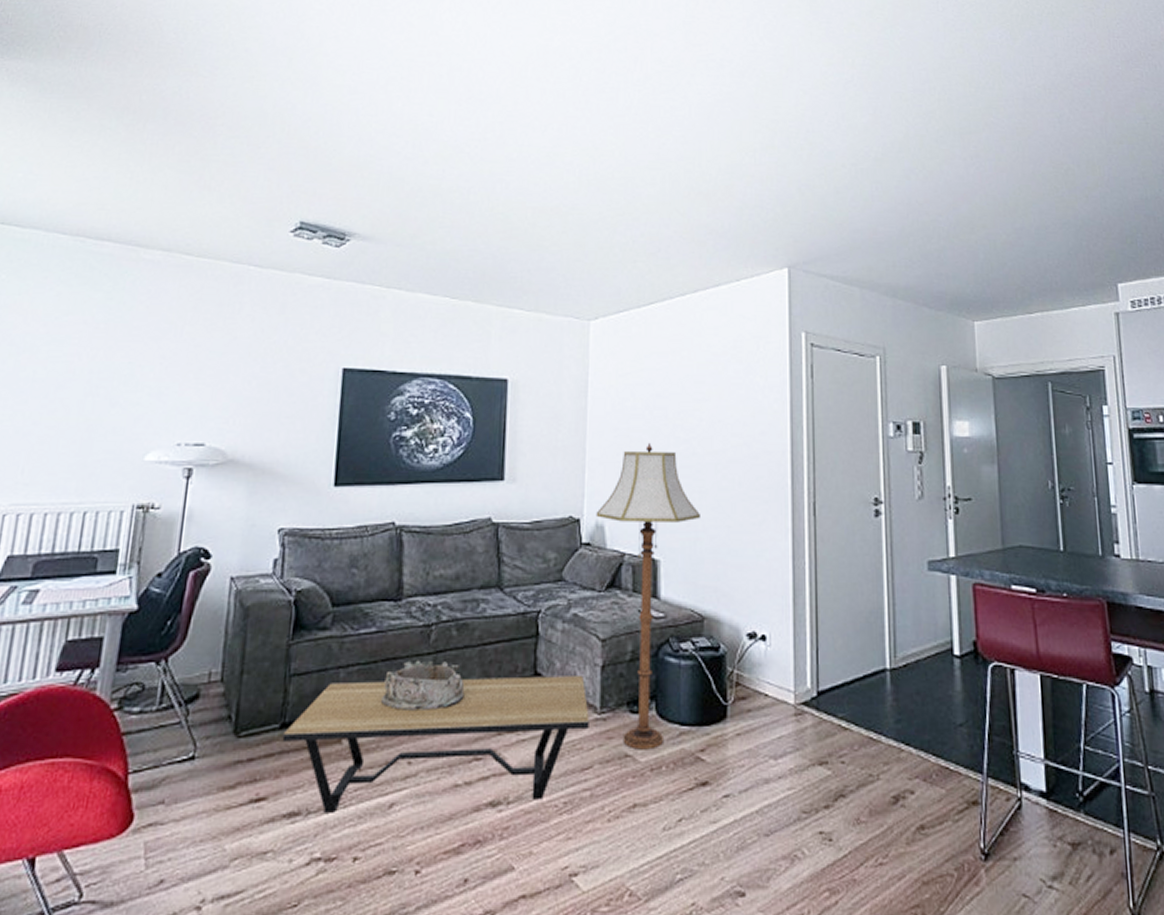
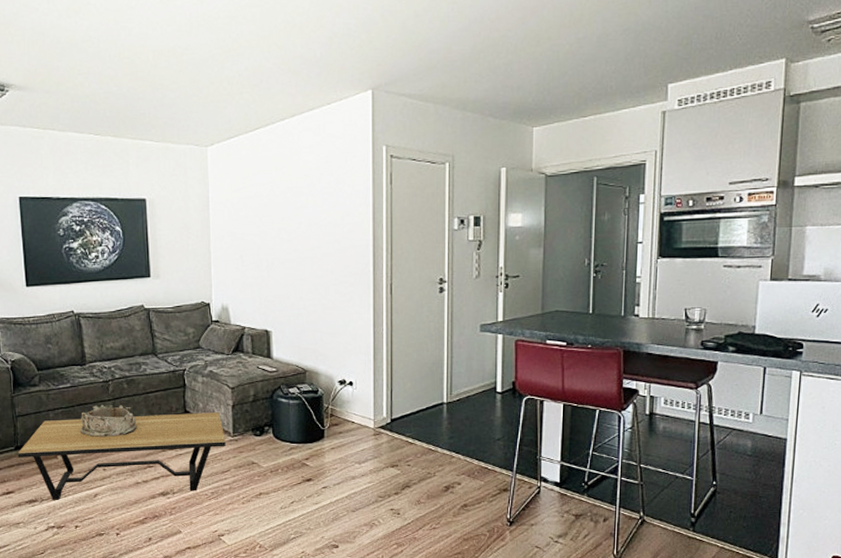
floor lamp: present [595,442,700,750] -> none [221,243,301,459]

